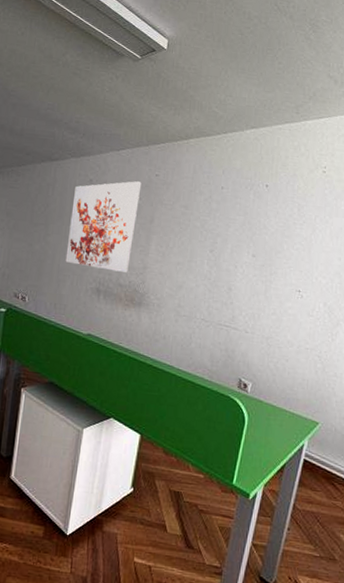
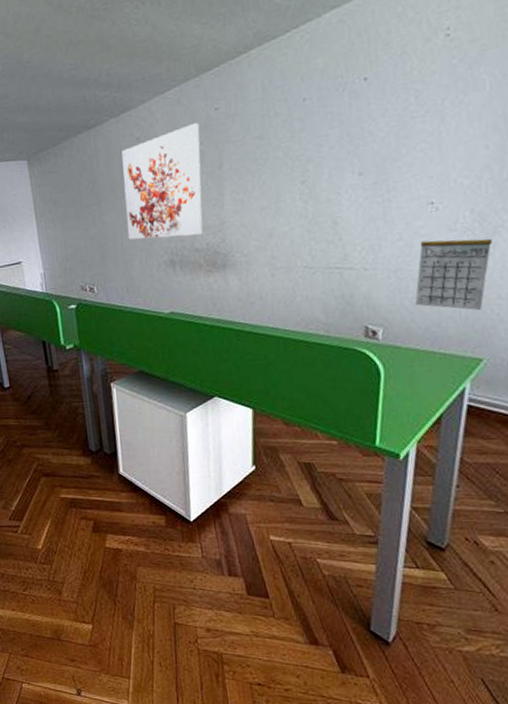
calendar: none [278,319,336,382] -> present [415,238,493,310]

